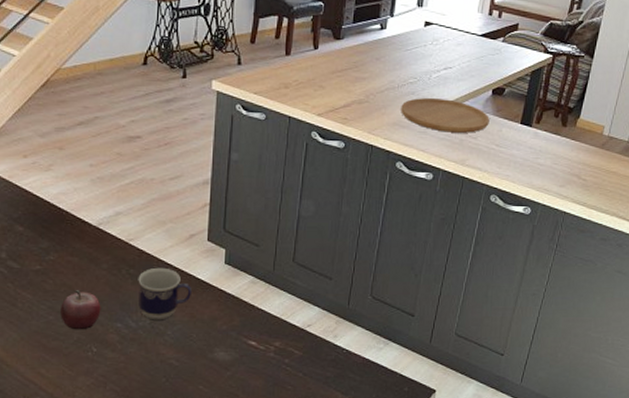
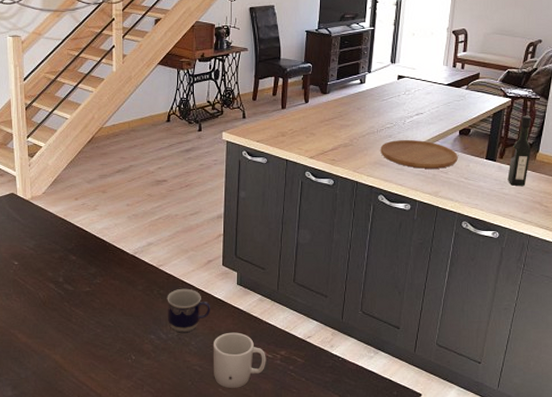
fruit: present [60,290,101,330] -> none [106,308,138,341]
mug: none [192,320,257,386] -> present [213,332,266,389]
bottle: none [543,74,574,157] -> present [507,115,532,187]

